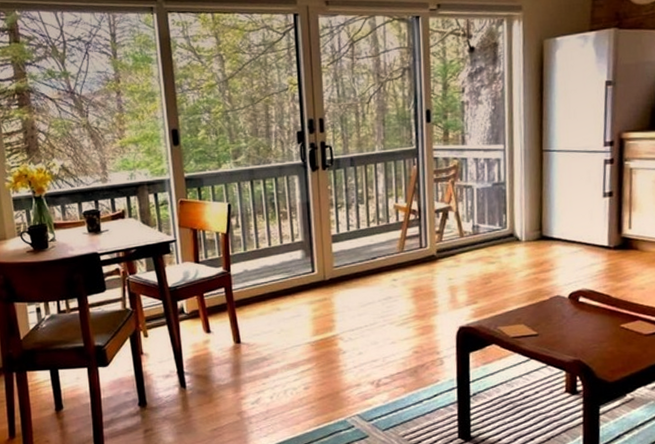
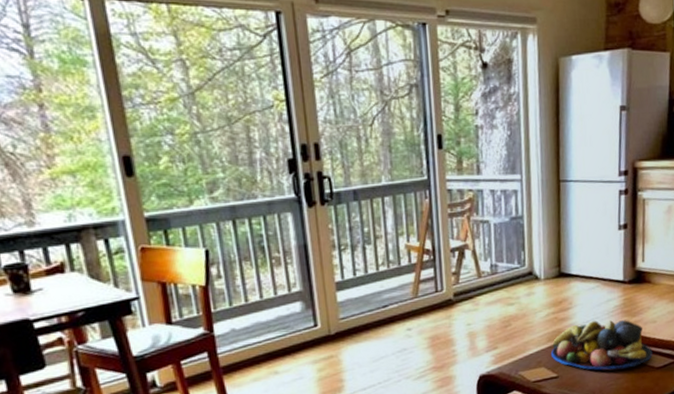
fruit bowl: none [530,283,640,333] -> present [550,320,653,371]

